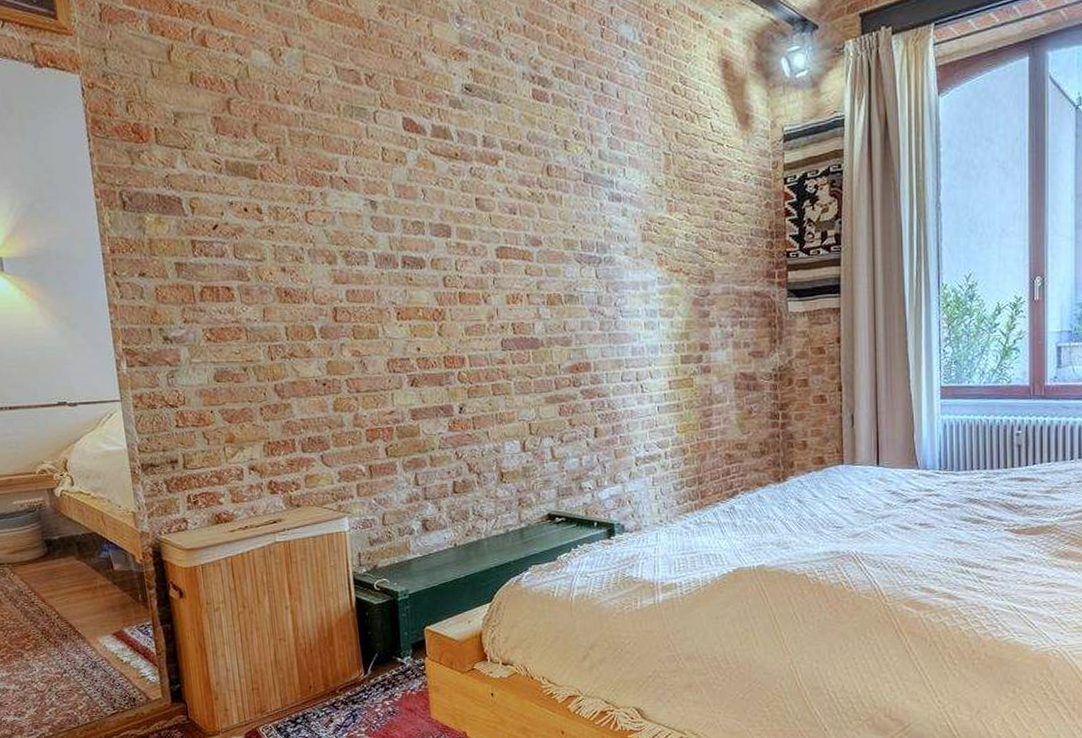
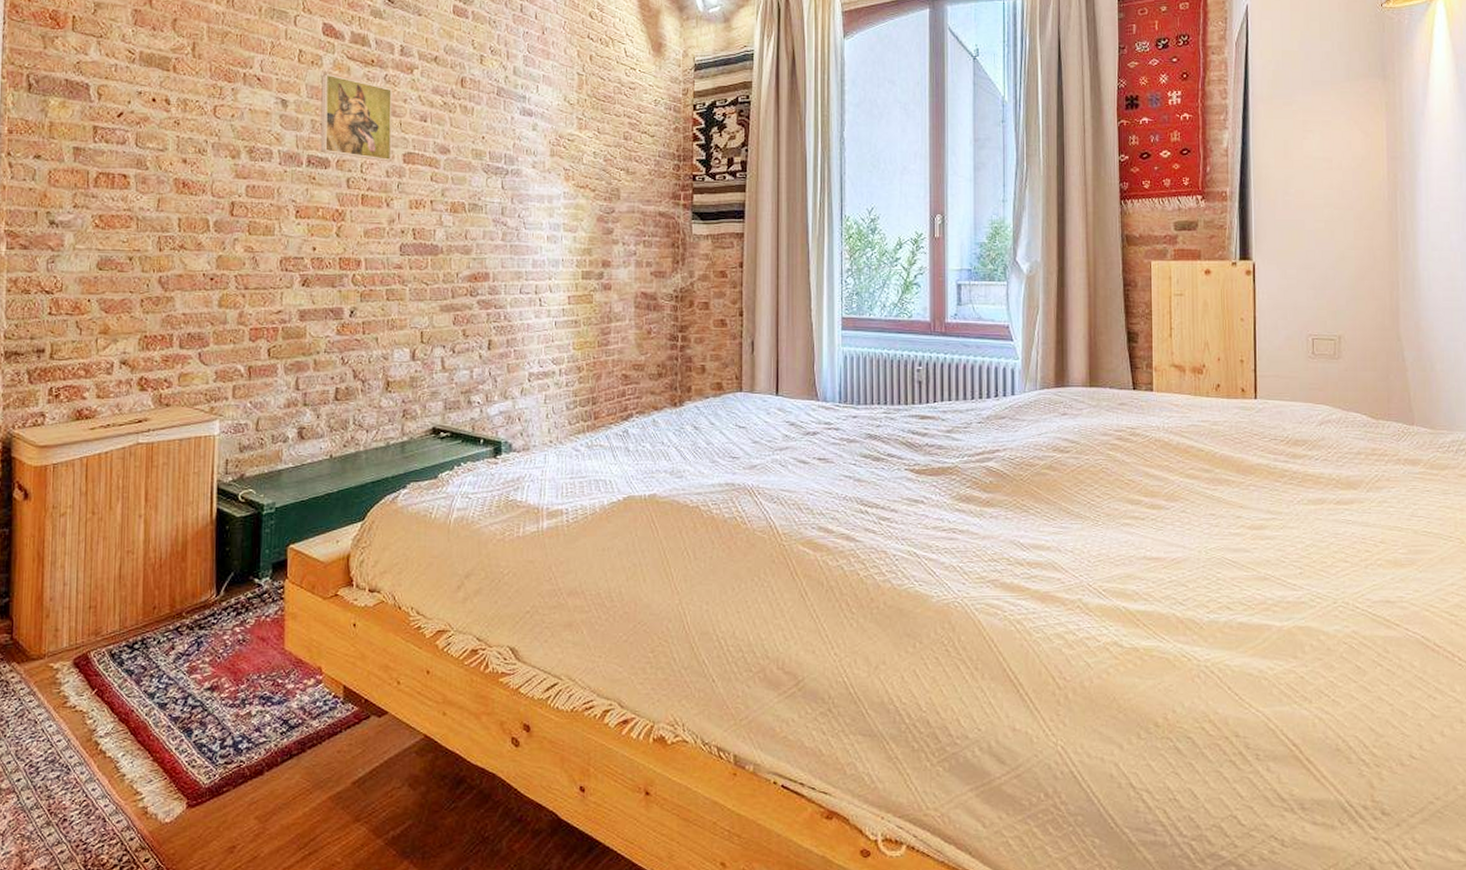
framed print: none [407,171,485,257] -> present [320,74,393,161]

